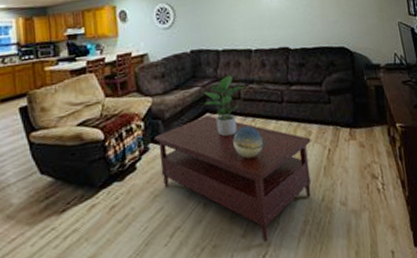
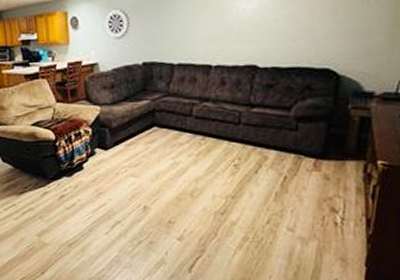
coffee table: present [155,115,312,243] -> none [101,129,266,249]
potted plant: present [203,74,245,137] -> none [152,90,198,151]
decorative sphere: present [233,126,265,159] -> none [179,143,212,174]

